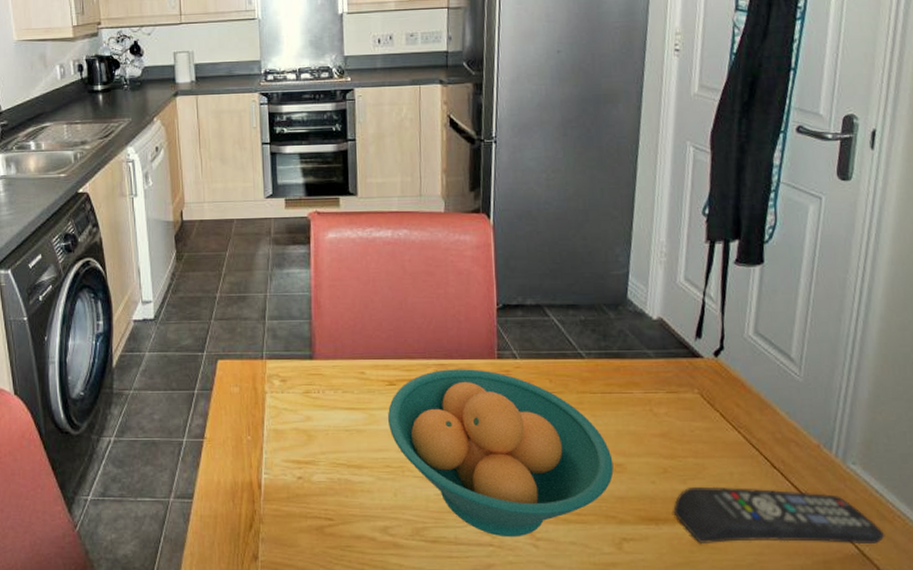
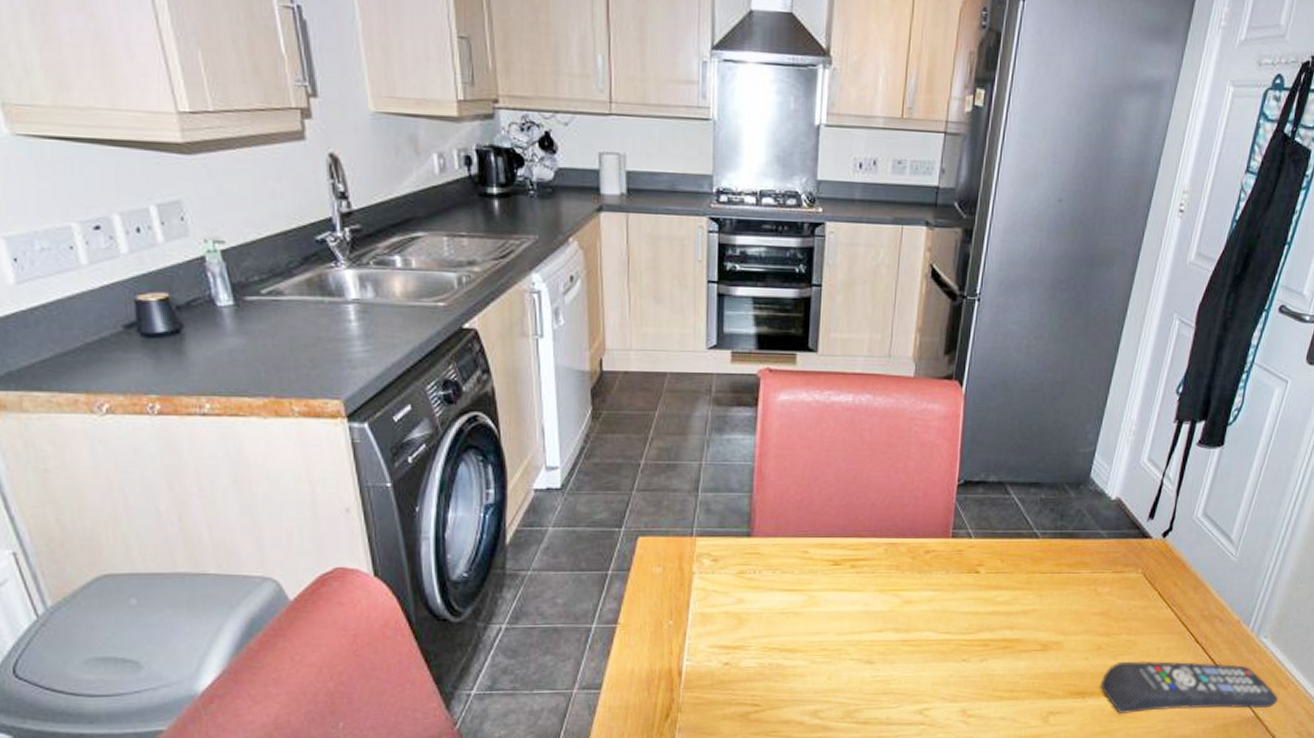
fruit bowl: present [388,369,614,538] -> none [829,548,1052,716]

